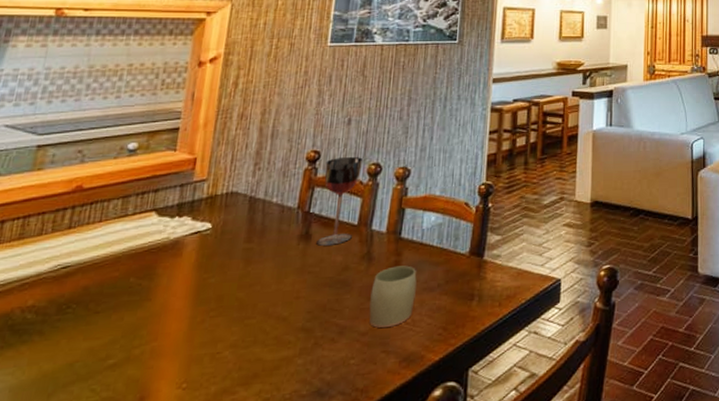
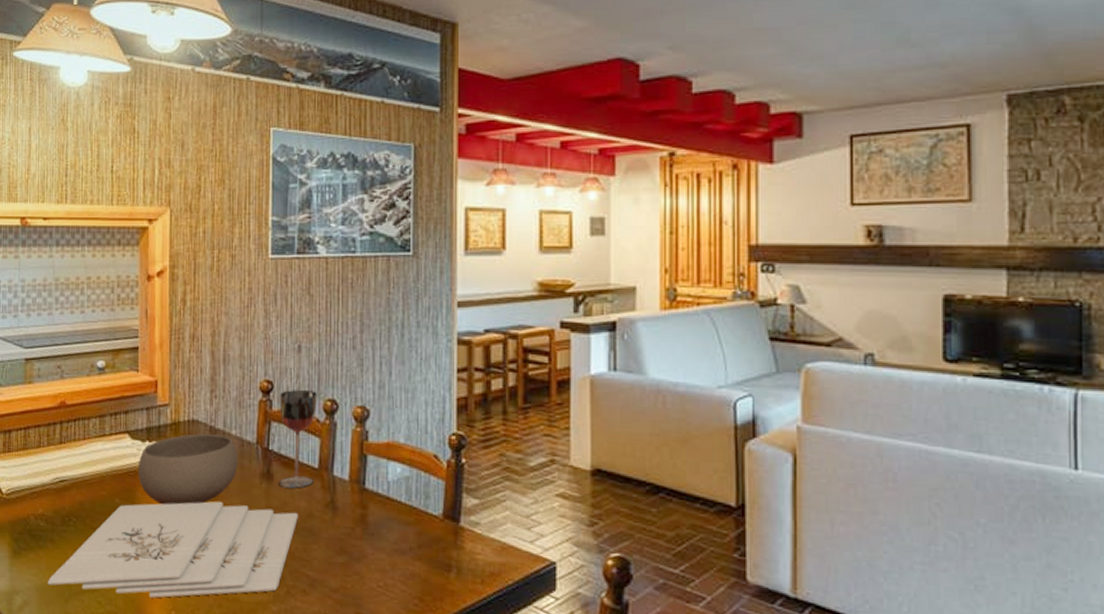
placemat: none [25,267,333,382] -> present [47,501,298,599]
bowl: none [161,203,277,278] -> present [137,433,238,505]
mug: present [369,265,418,329] -> none [338,520,387,588]

